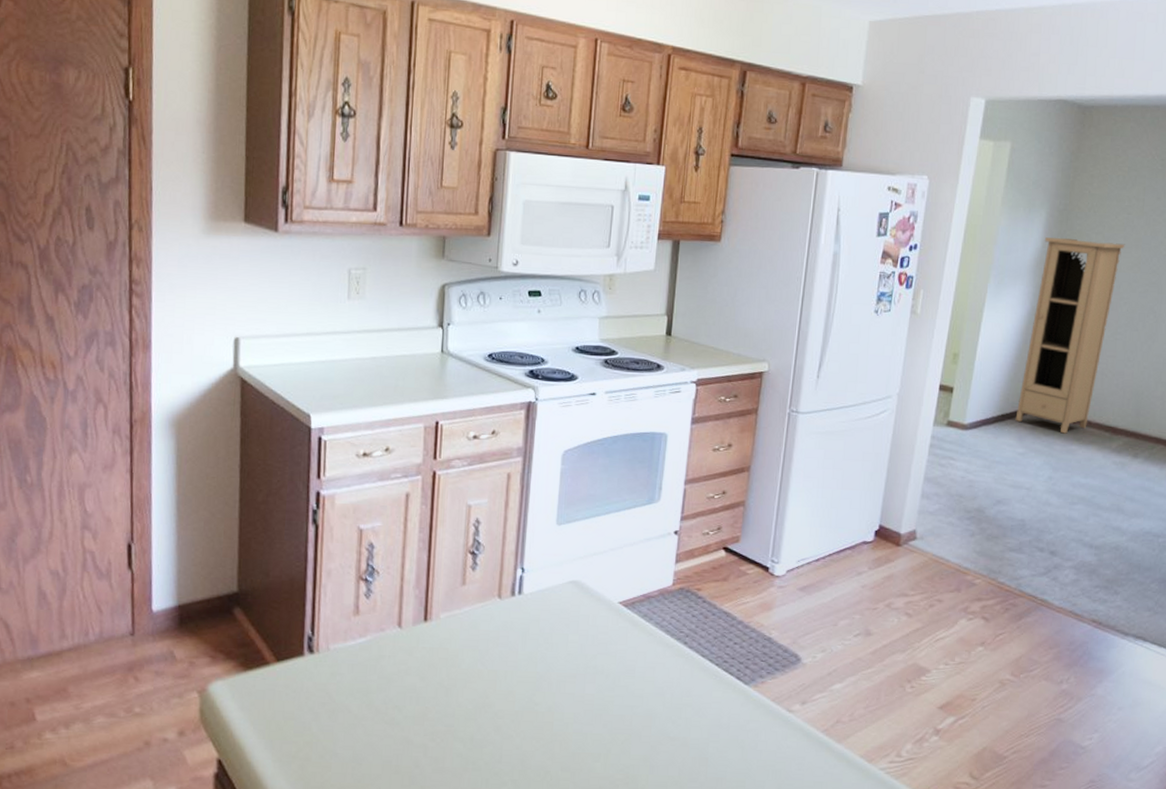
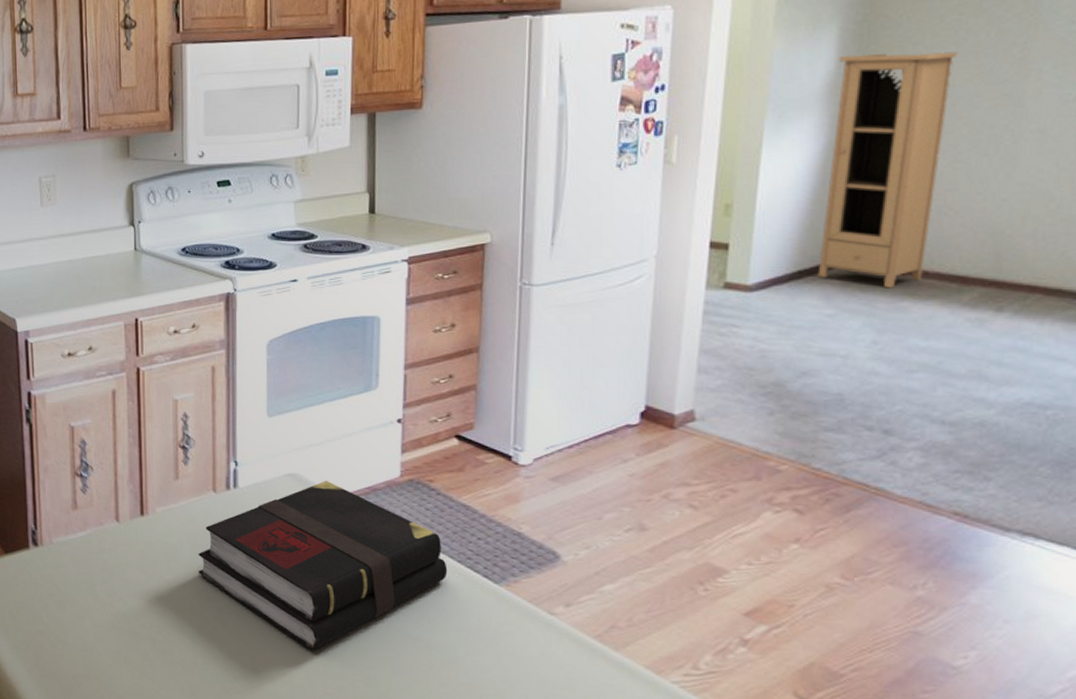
book: none [477,588,706,752] -> present [198,481,448,651]

